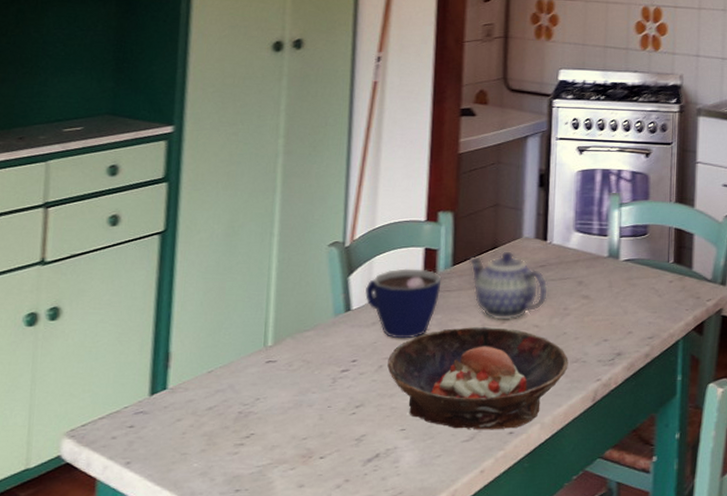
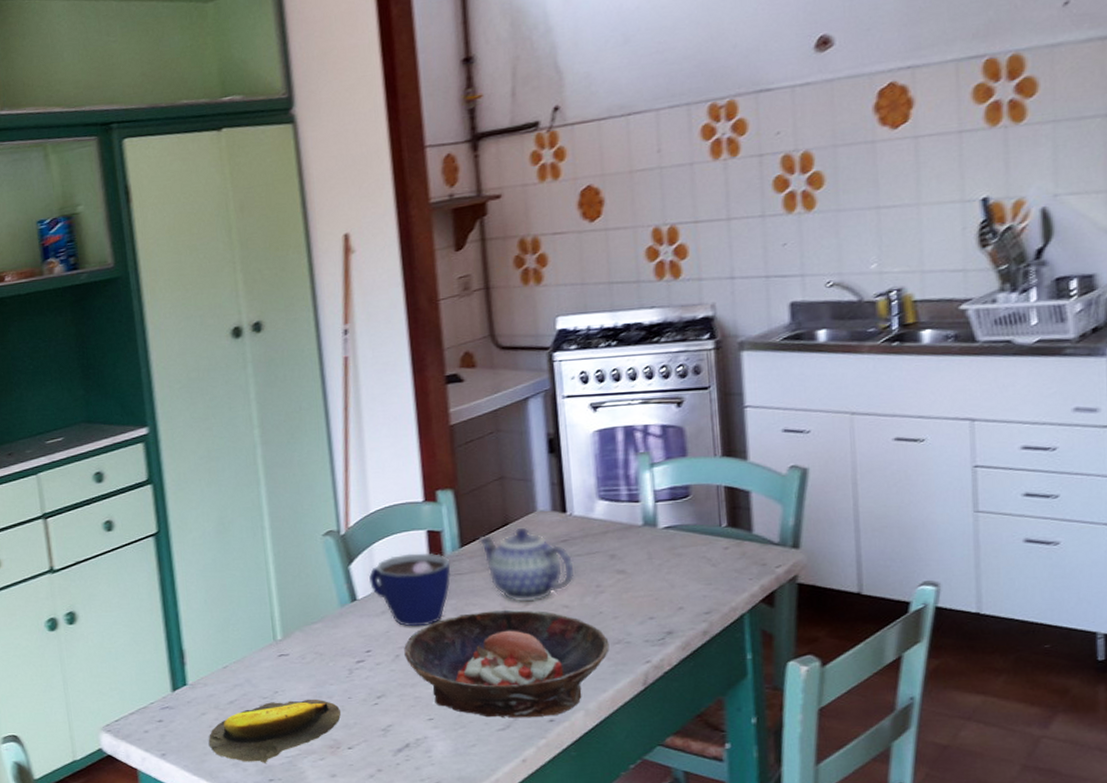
banana: none [178,407,318,473] -> present [208,699,341,763]

